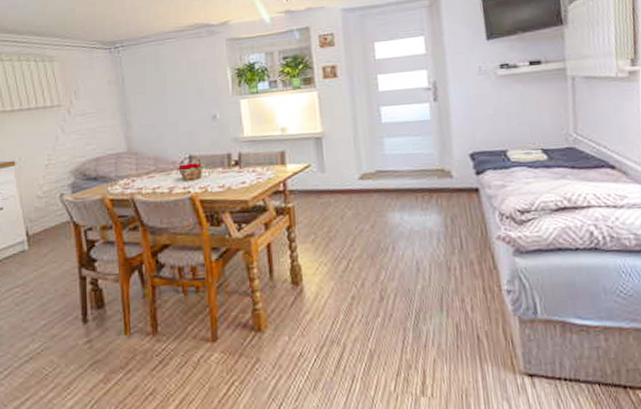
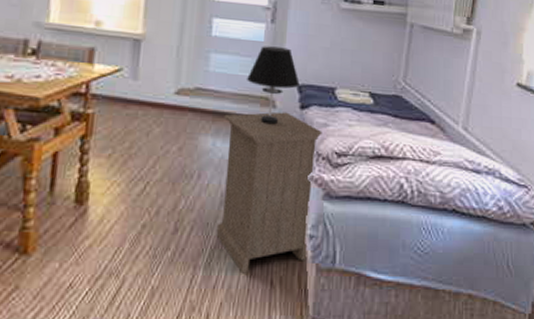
nightstand: none [406,180,509,332] -> present [217,112,322,274]
table lamp: none [420,121,472,194] -> present [246,46,301,125]

